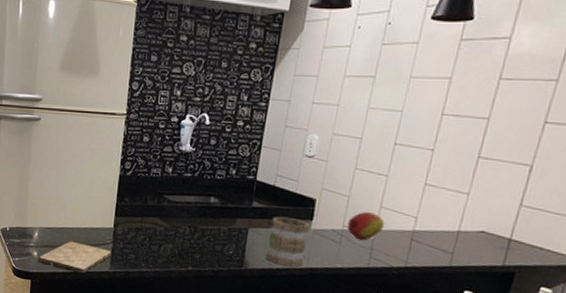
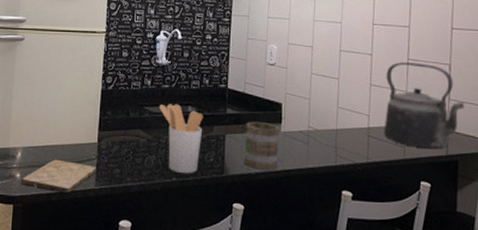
utensil holder: none [179,193,226,265] -> present [159,104,203,174]
fruit: present [347,212,384,241] -> none [312,113,343,140]
kettle: none [430,160,539,259] -> present [384,62,465,150]

